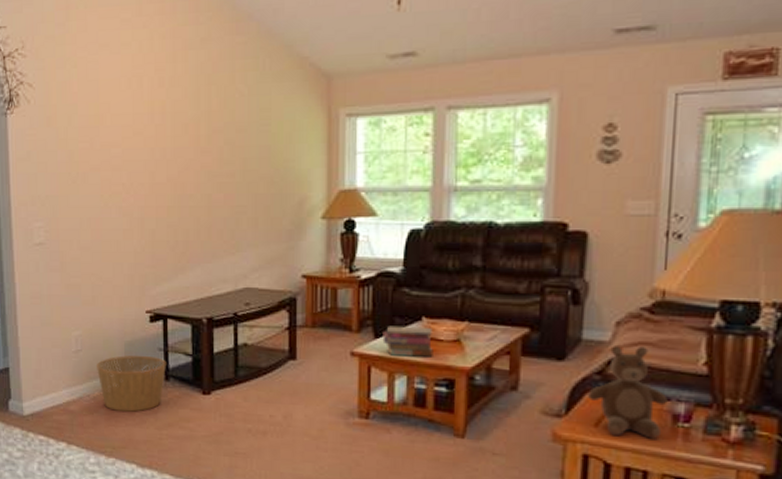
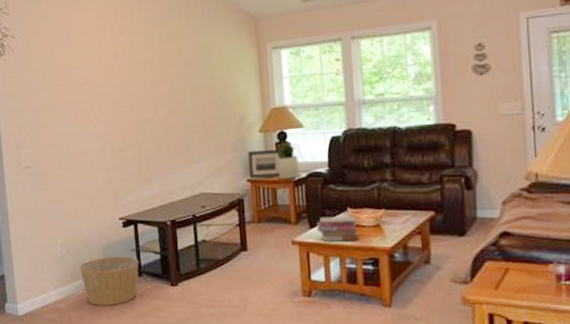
picture frame: none [305,241,345,275] -> present [247,150,280,179]
planter: none [340,232,370,278] -> present [275,141,302,180]
bear: present [588,346,668,439] -> none [487,220,551,296]

